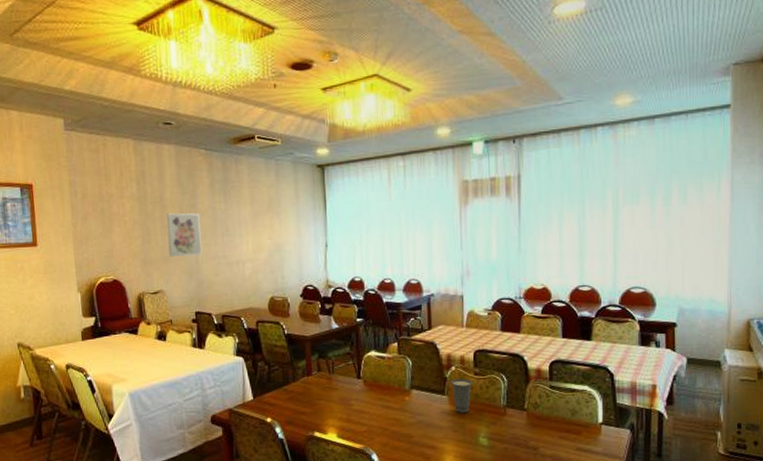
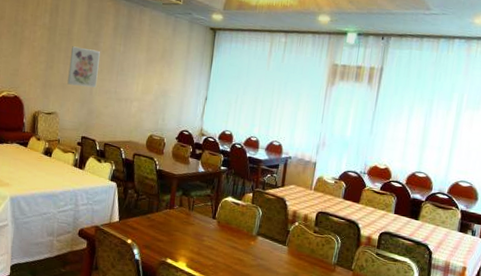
cup: present [450,378,473,414] -> none [292,233,312,265]

